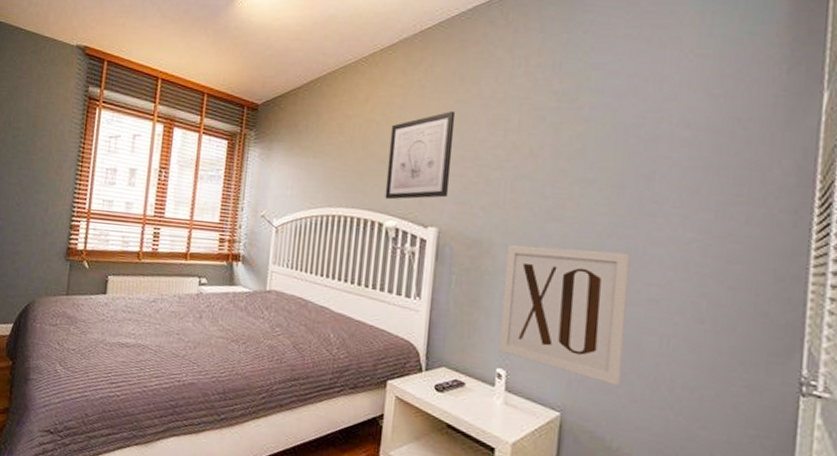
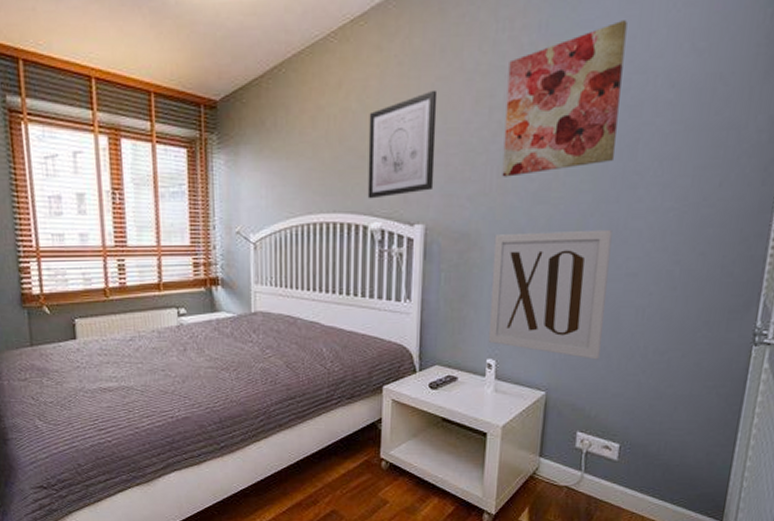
wall art: none [515,66,639,193] -> present [502,20,628,177]

